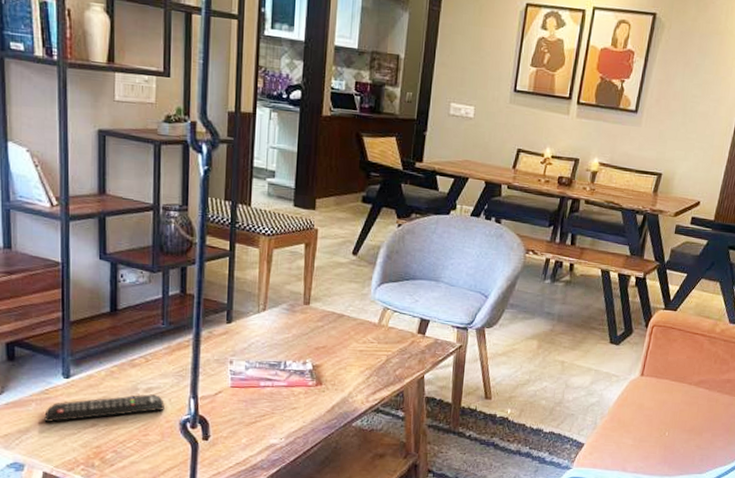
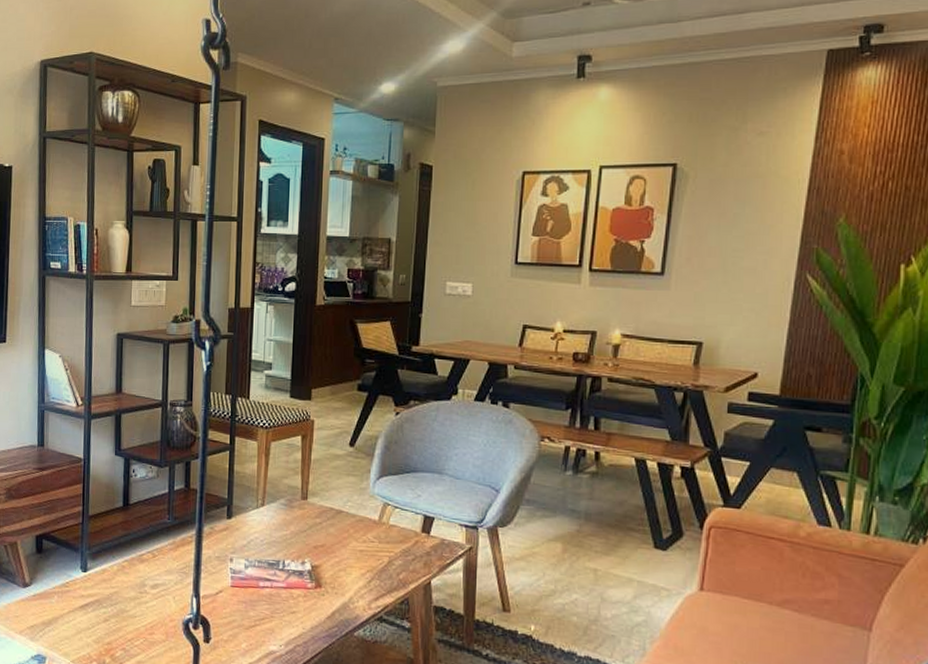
remote control: present [44,394,165,423] -> none [64,591,169,616]

